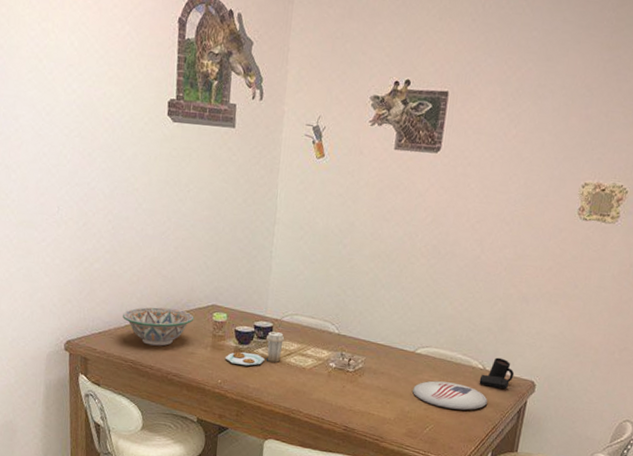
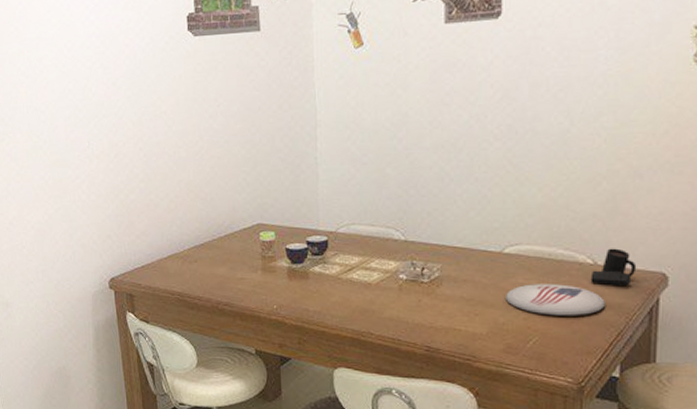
decorative bowl: present [123,307,194,346] -> none [164,233,240,274]
plate: present [224,331,285,366] -> none [278,246,343,288]

